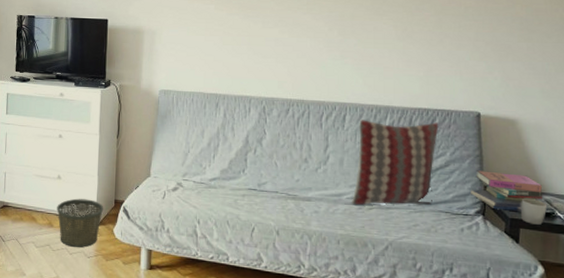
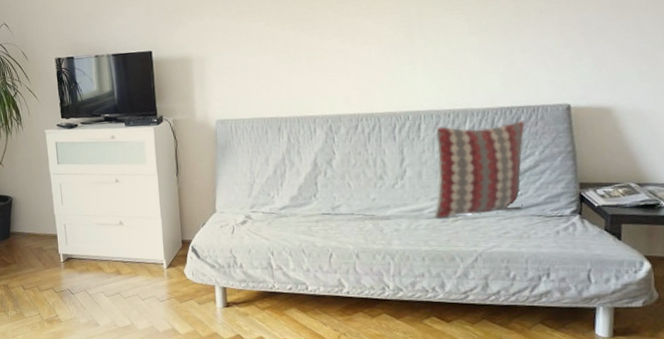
basket: present [57,198,104,248] -> none [122,242,172,292]
books: present [471,170,543,211] -> none [565,166,646,207]
mug: present [520,197,548,225] -> none [620,190,652,219]

